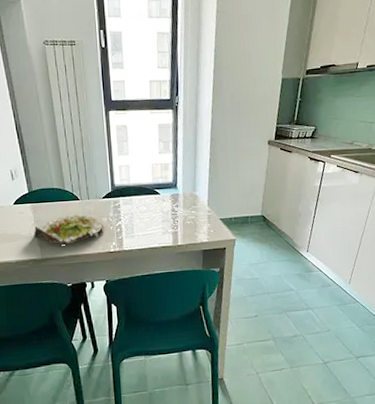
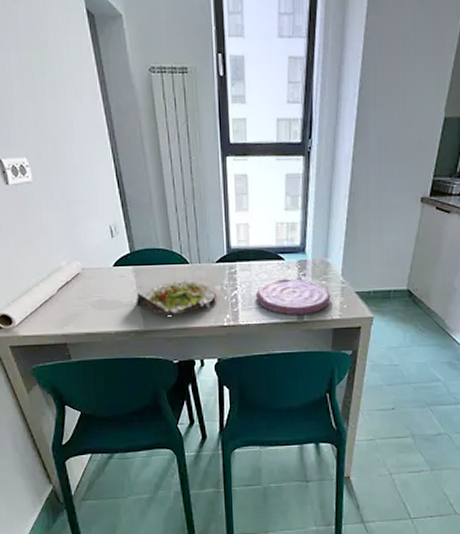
plate: none [136,210,200,241] -> present [255,279,331,316]

